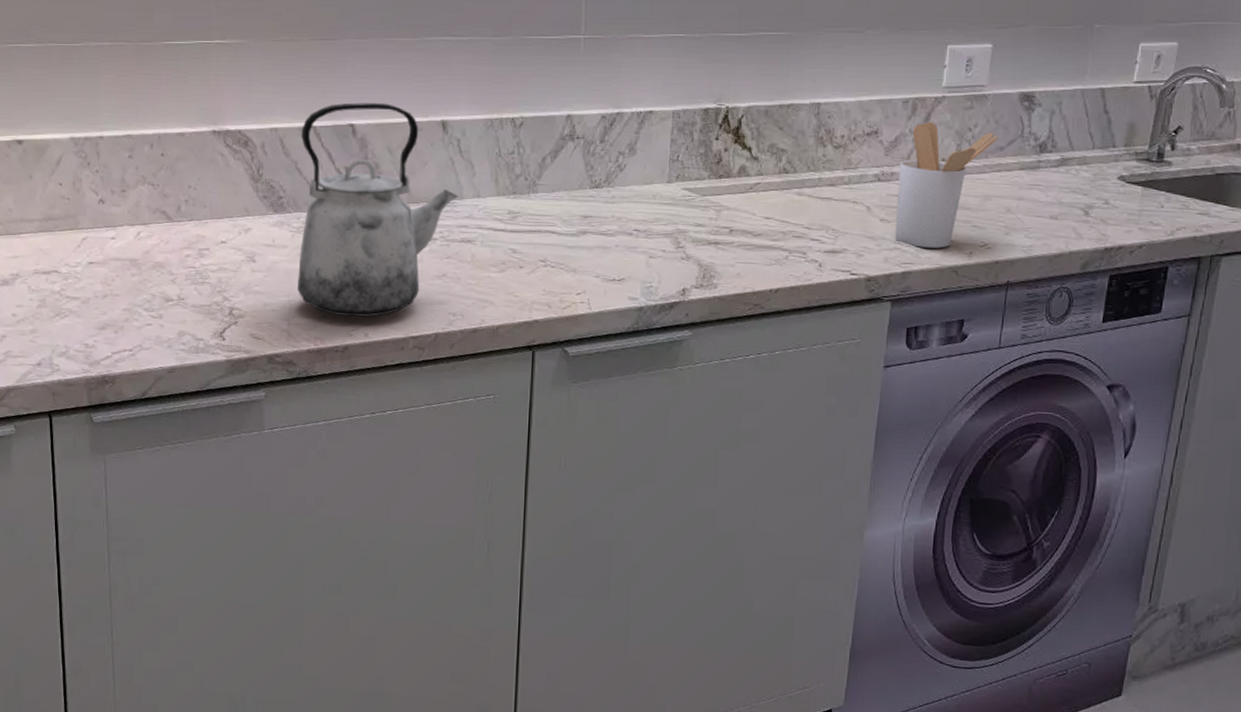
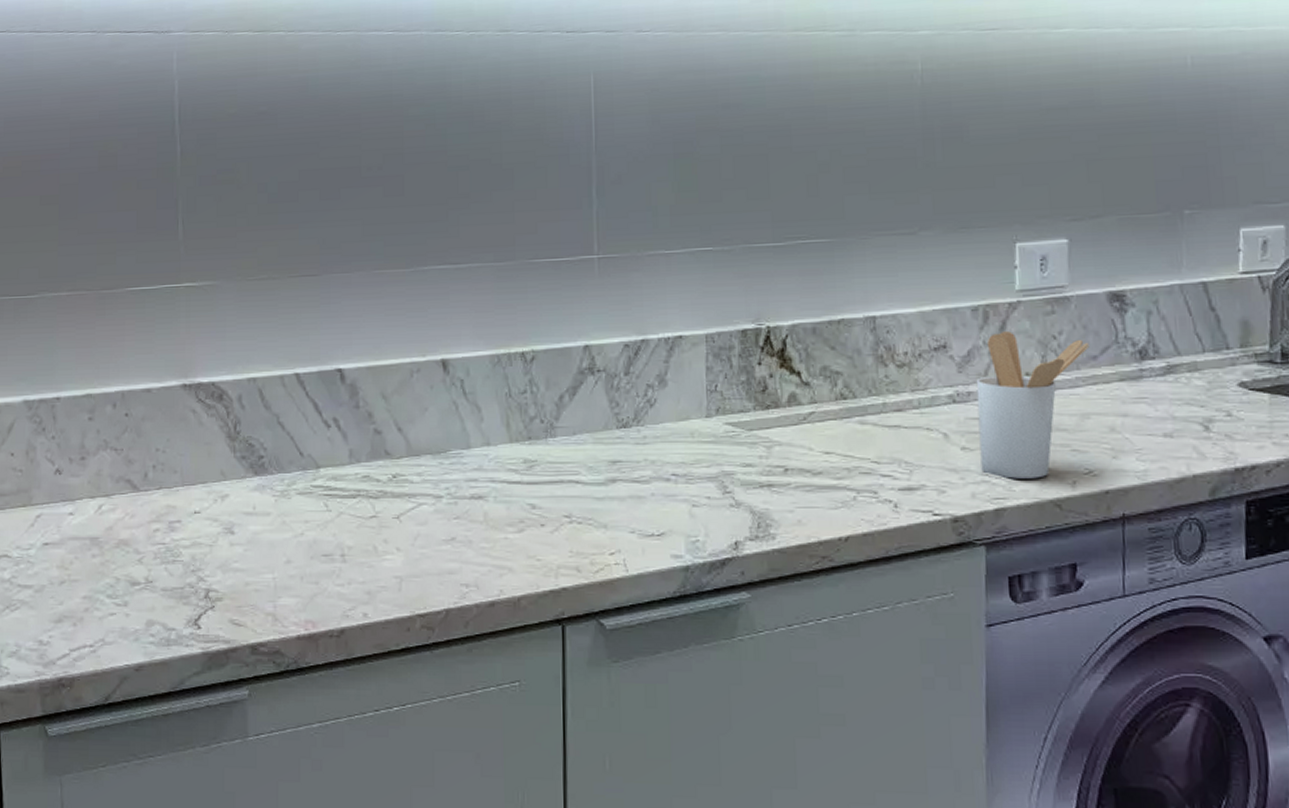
kettle: present [298,103,458,317] -> none [283,343,465,594]

